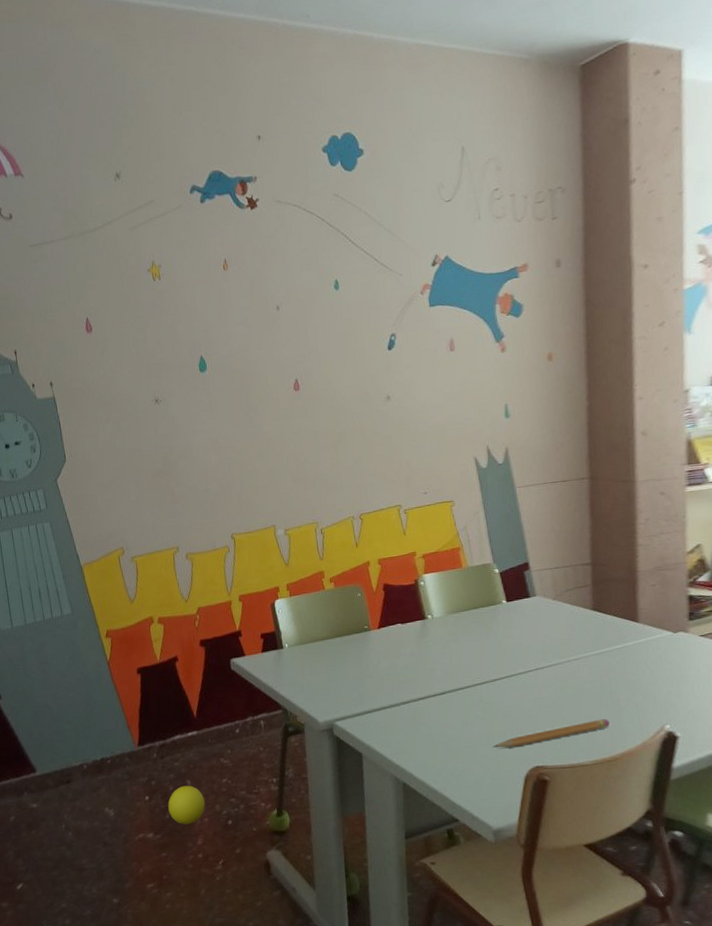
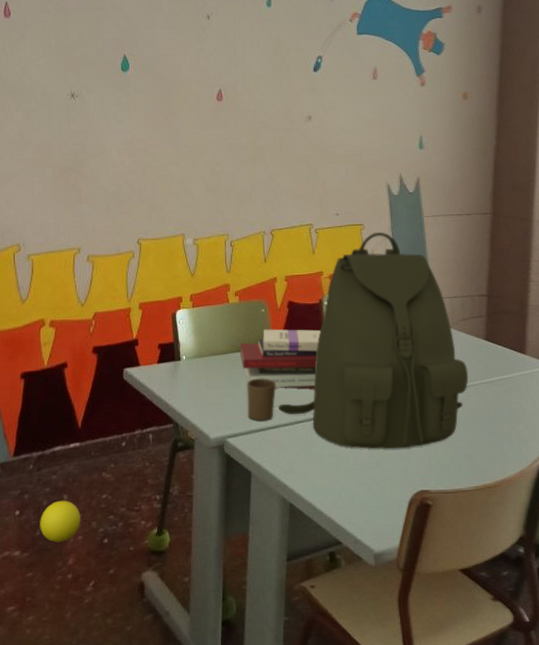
books: none [339,610,419,670] -> present [239,329,320,389]
mug: none [350,661,380,704] -> present [247,378,276,422]
backpack: none [382,507,578,727] -> present [277,231,468,450]
pencil: present [492,719,610,748] -> none [381,446,492,471]

